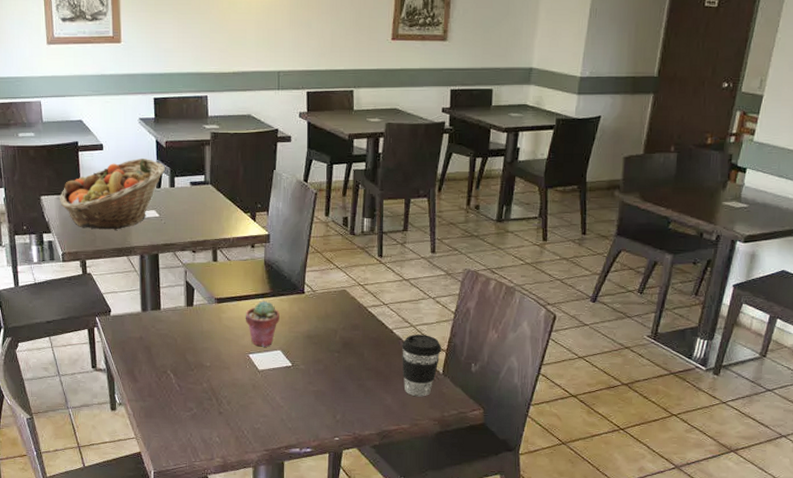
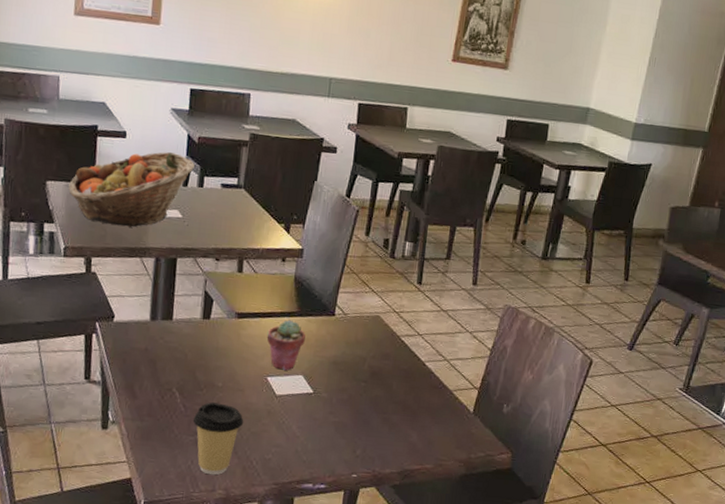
coffee cup: none [188,381,233,446] -> present [192,402,244,475]
coffee cup: present [401,334,442,397] -> none [431,369,475,436]

